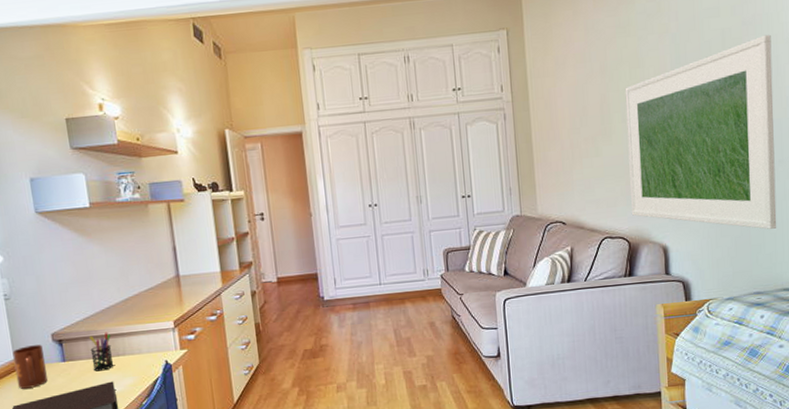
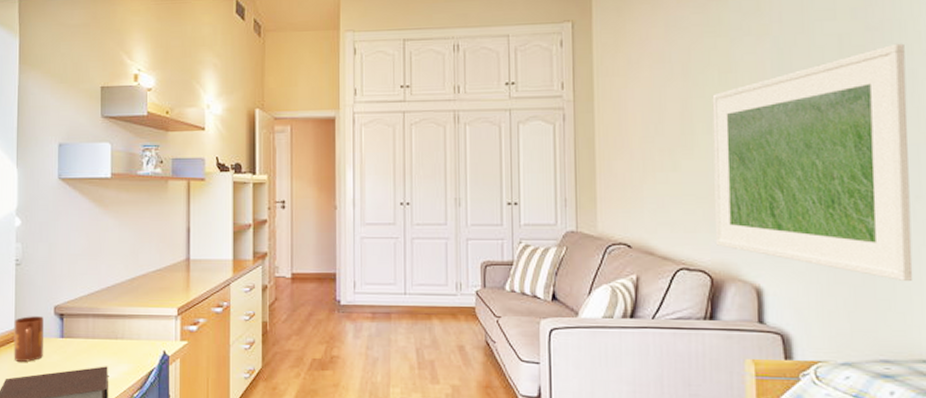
pen holder: present [89,332,114,372] -> none [89,311,113,353]

